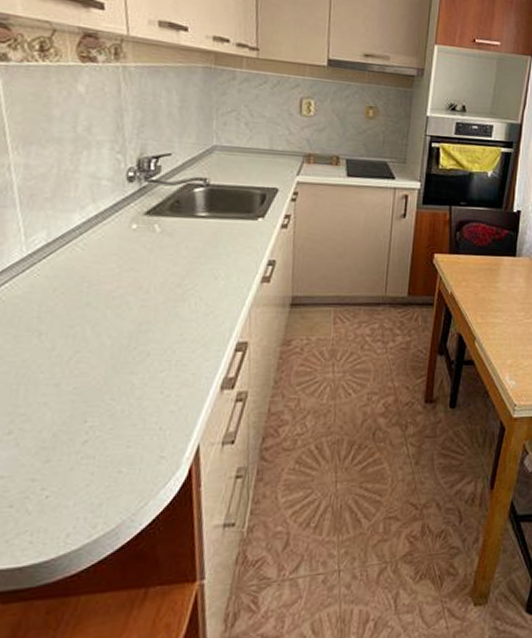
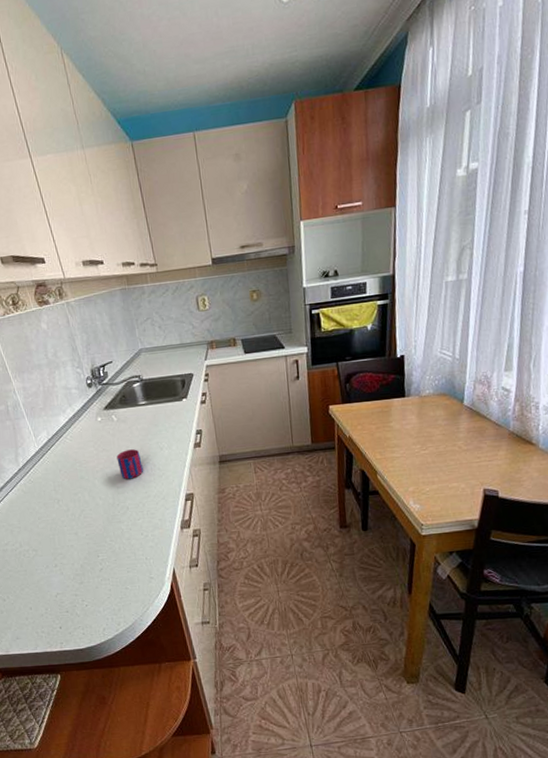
mug: none [147,273,184,314] -> present [116,449,143,480]

